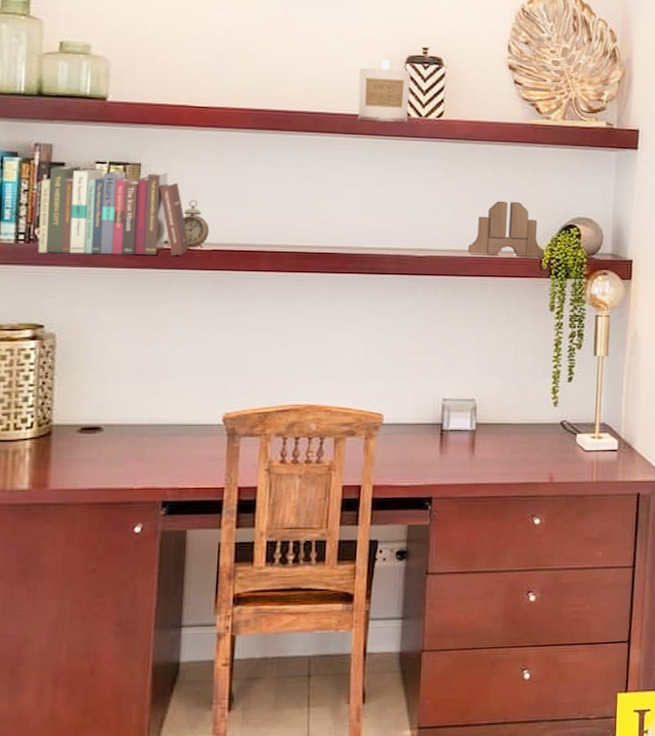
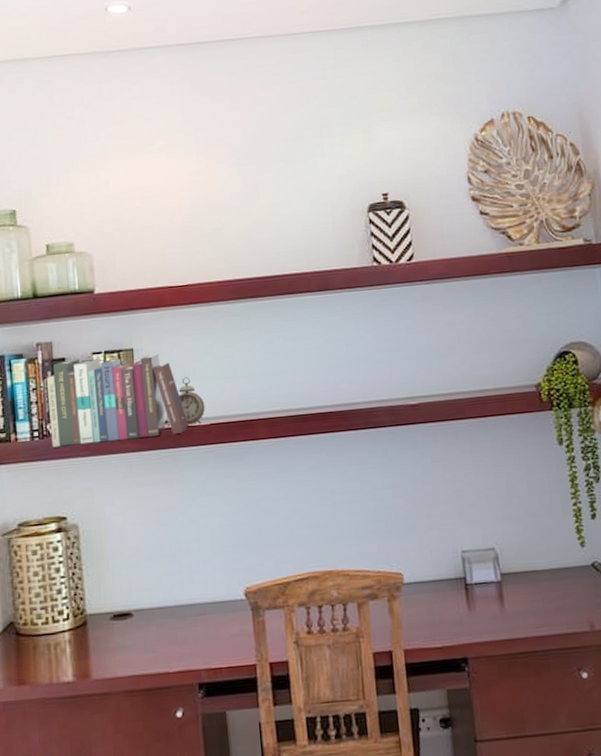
candle: present [358,60,411,123] -> none [323,211,379,277]
bookend: present [468,200,545,257] -> none [461,334,543,396]

